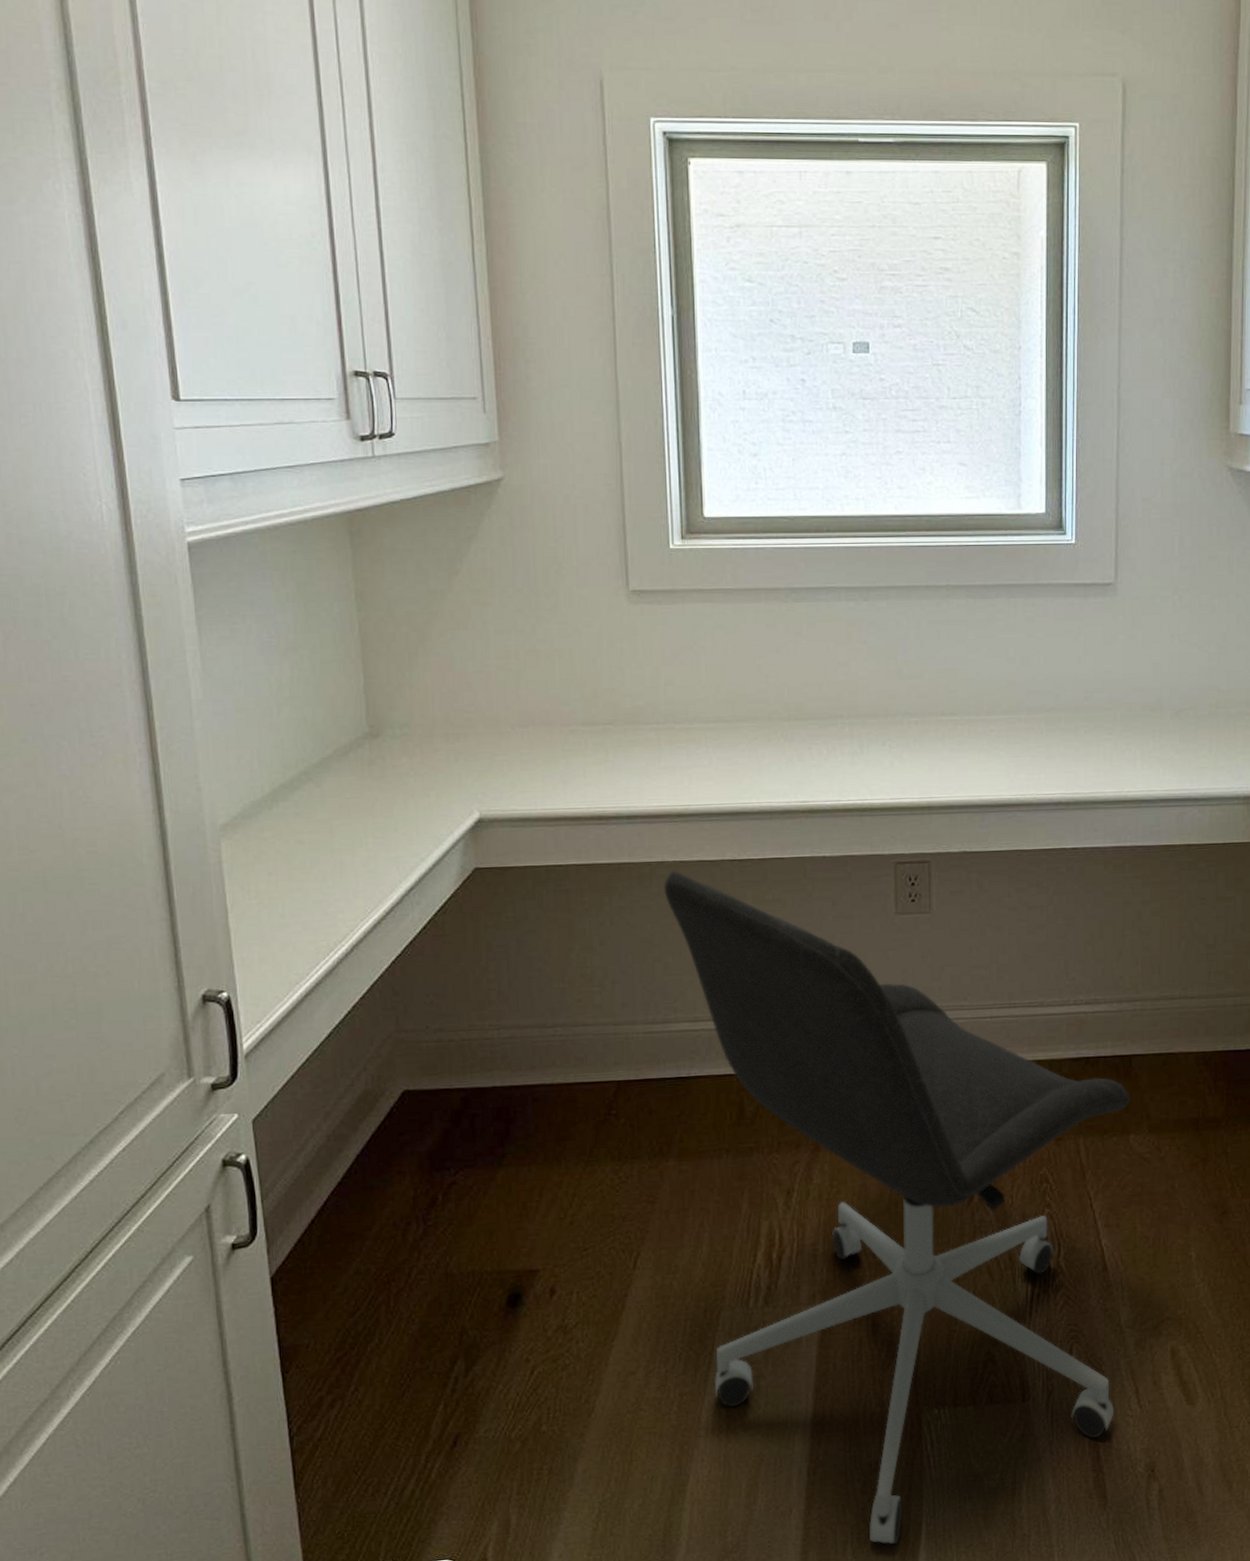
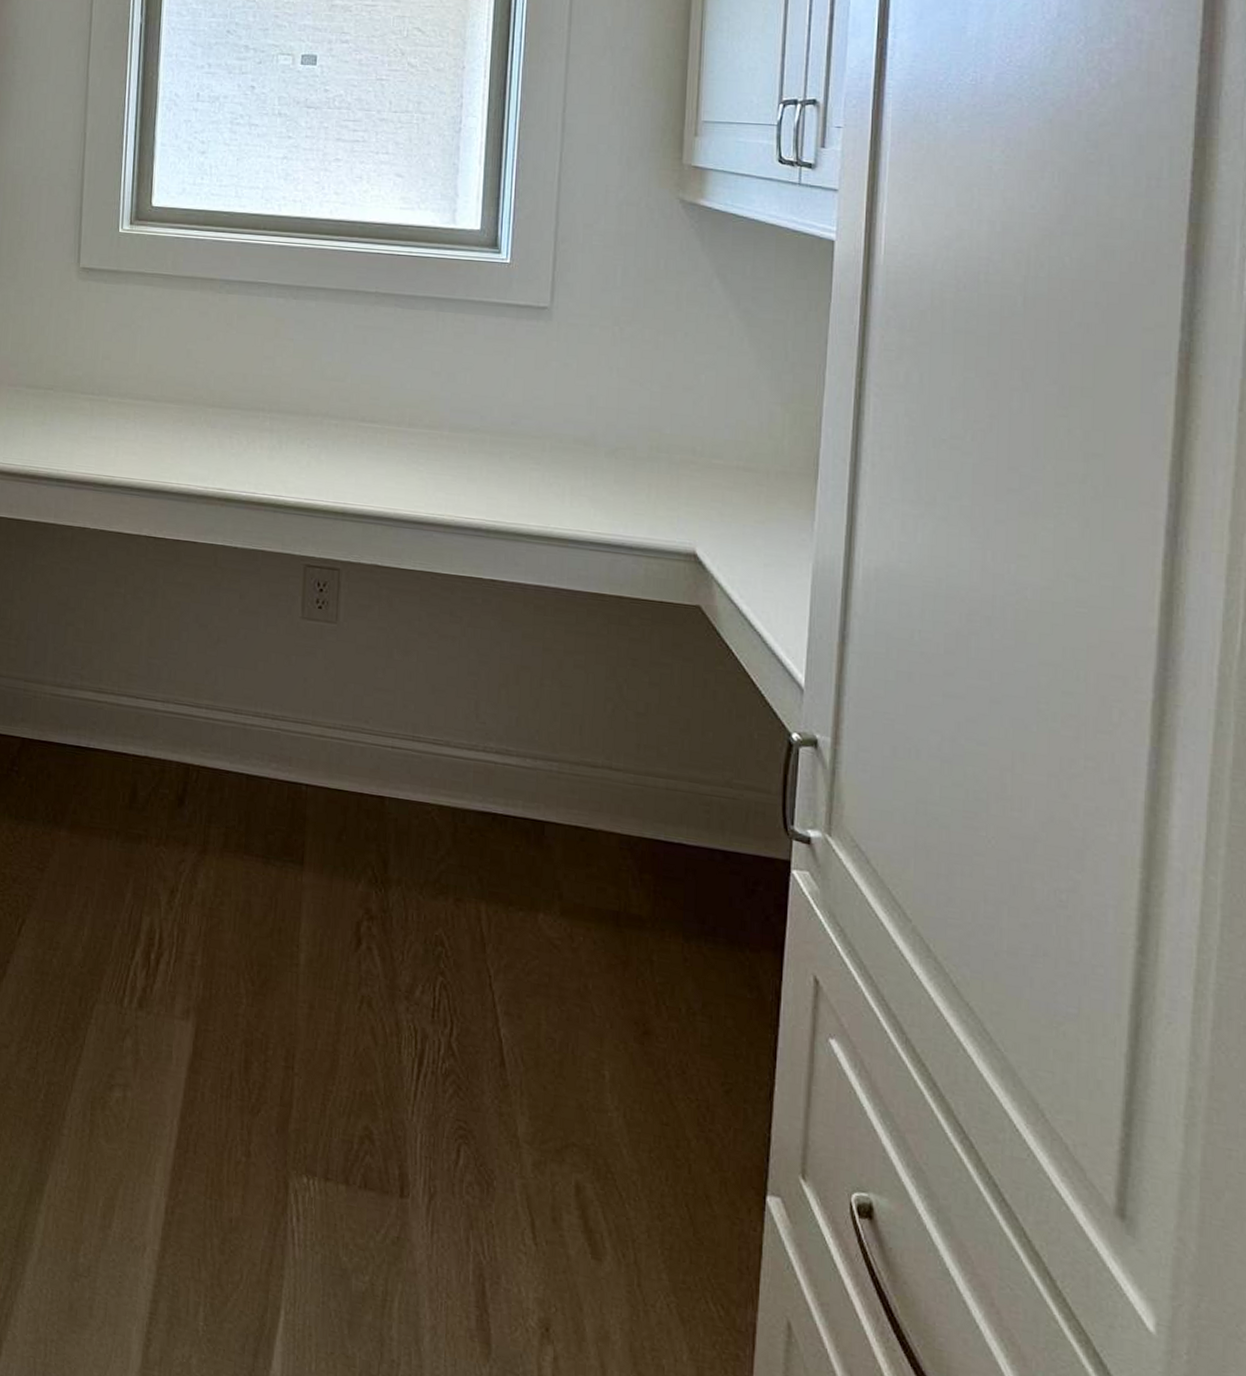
office chair: present [664,870,1131,1545] -> none [82,538,541,1324]

